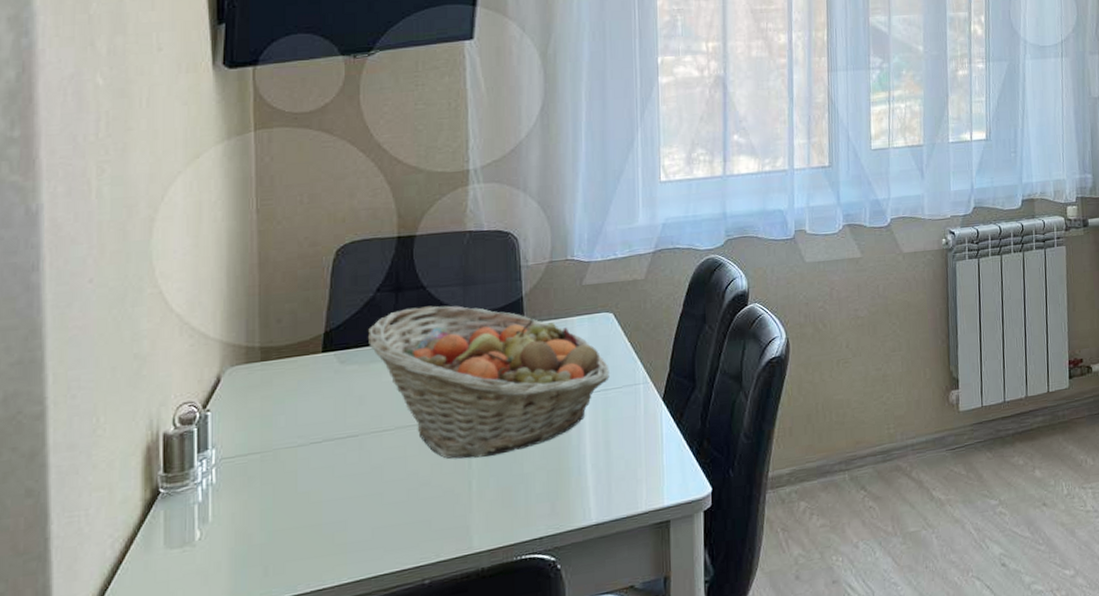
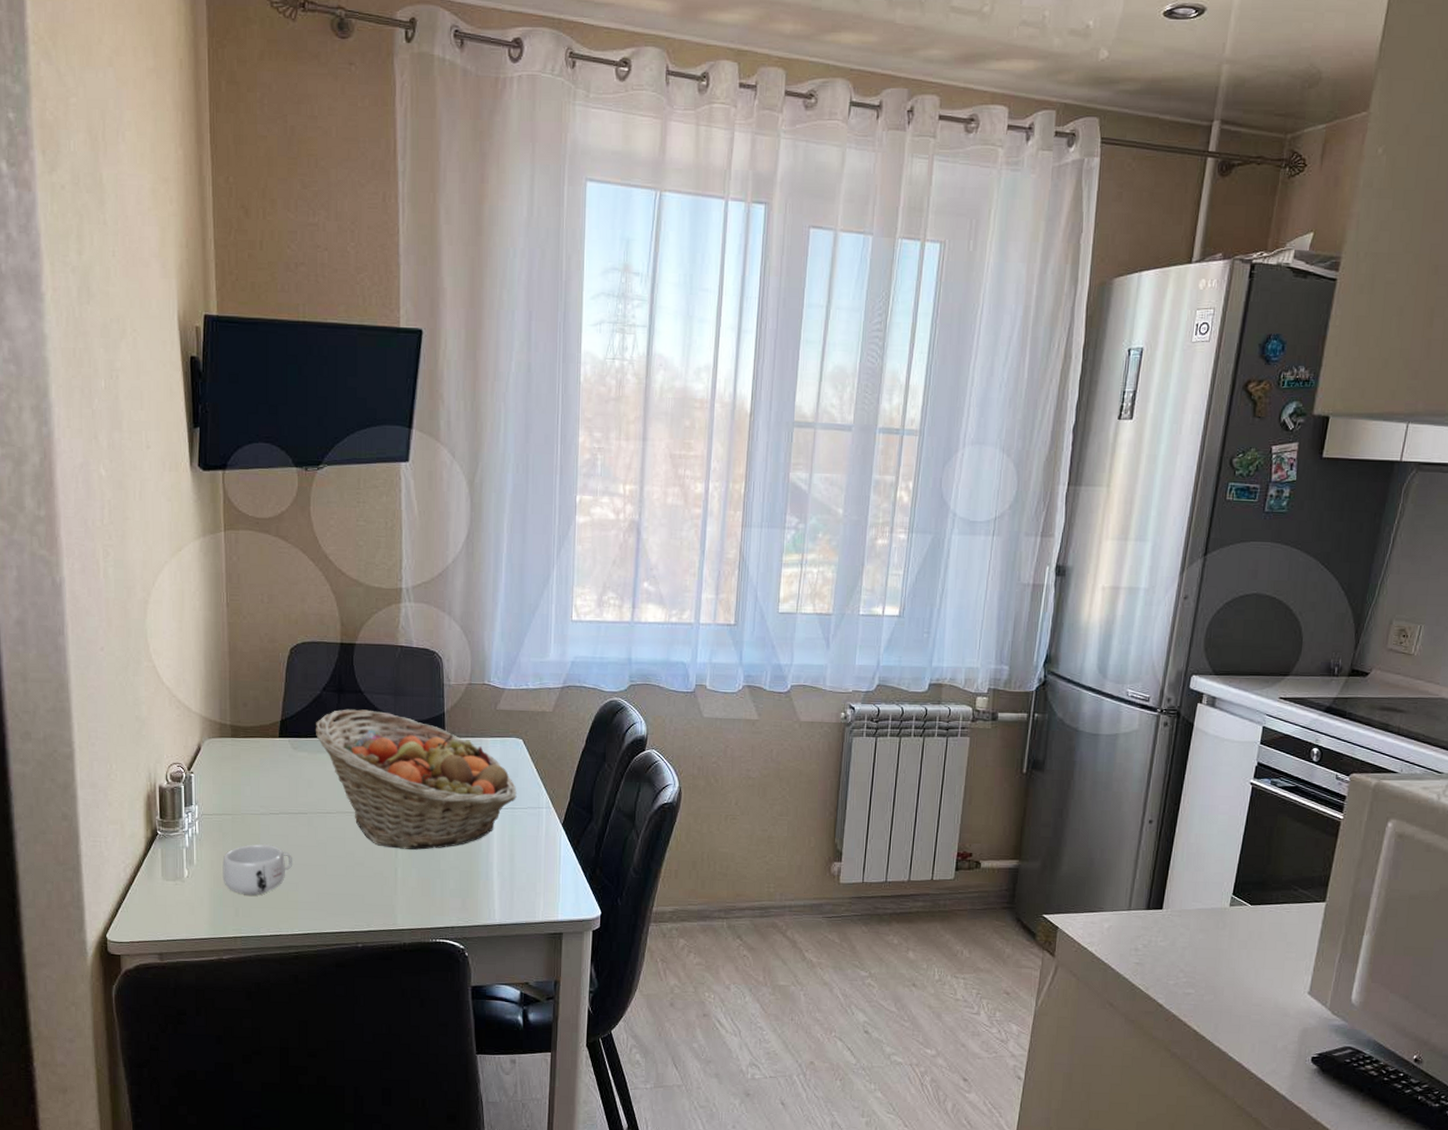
mug: none [247,480,339,548] -> present [222,844,292,896]

